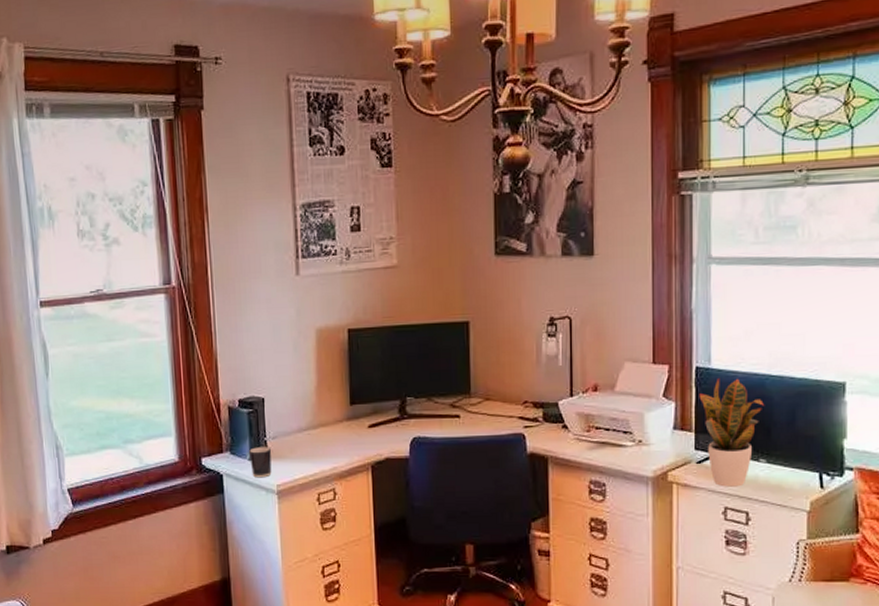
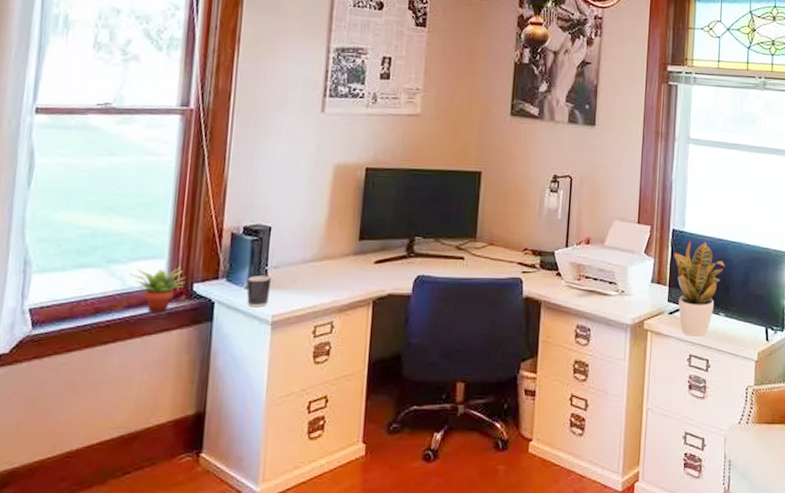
succulent plant: none [144,442,194,488] -> present [129,266,186,313]

